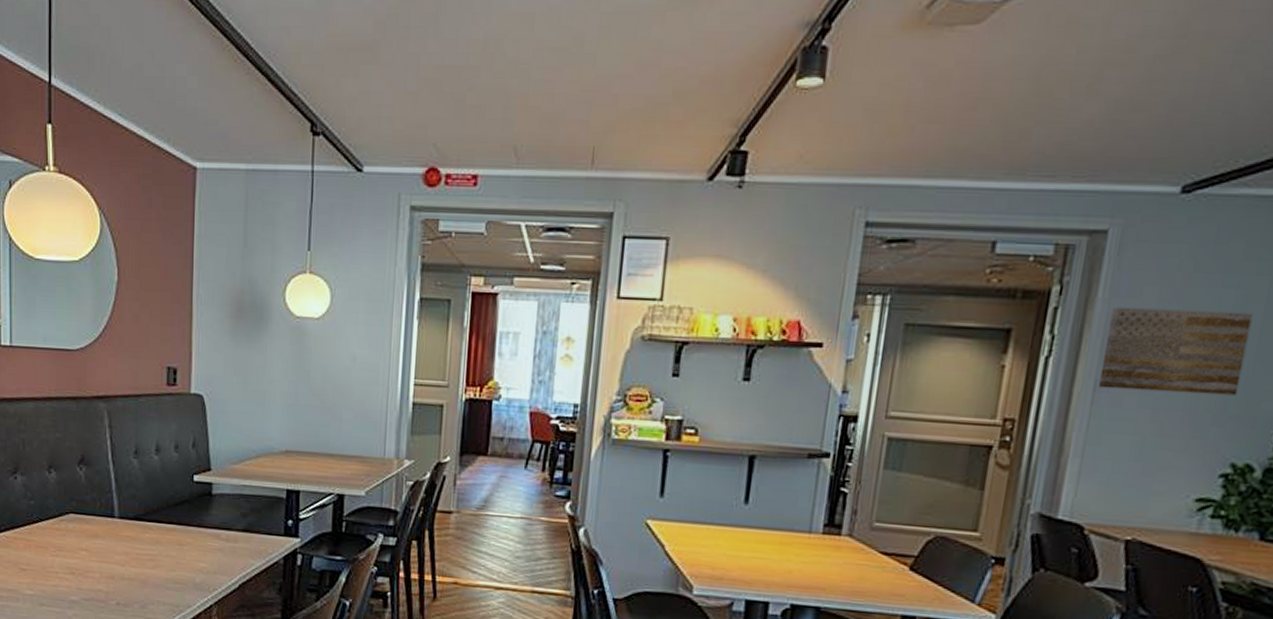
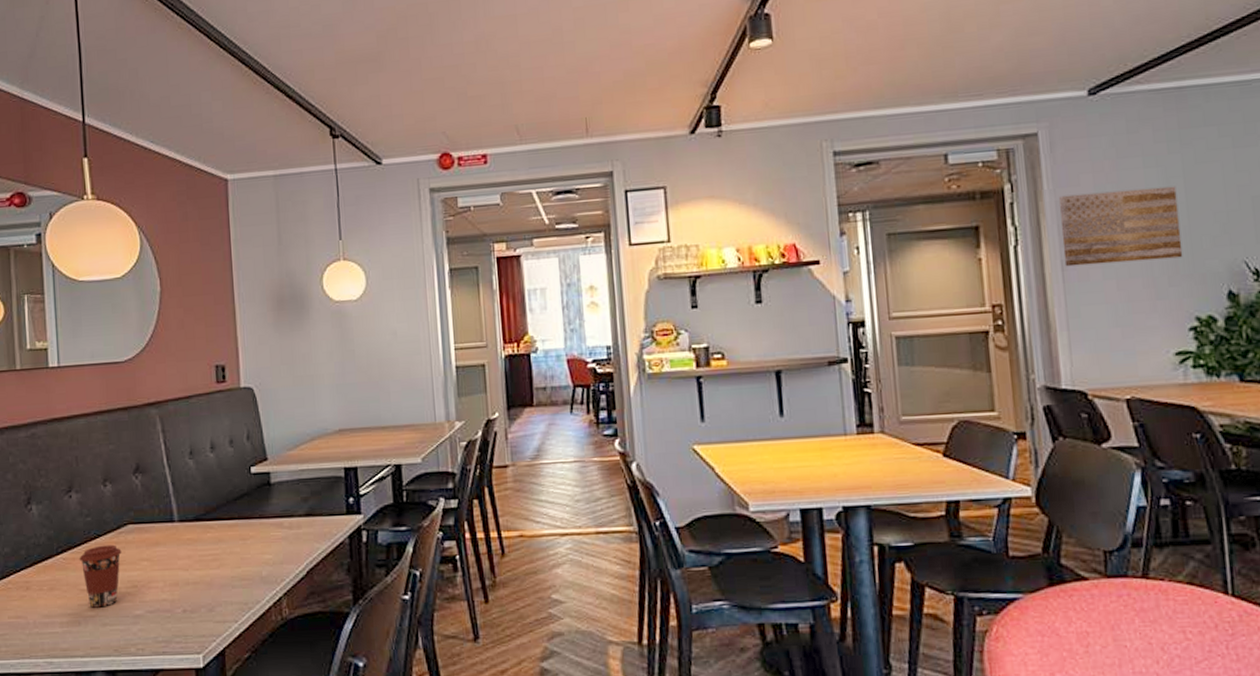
coffee cup: none [21,529,62,589] -> present [79,544,122,608]

